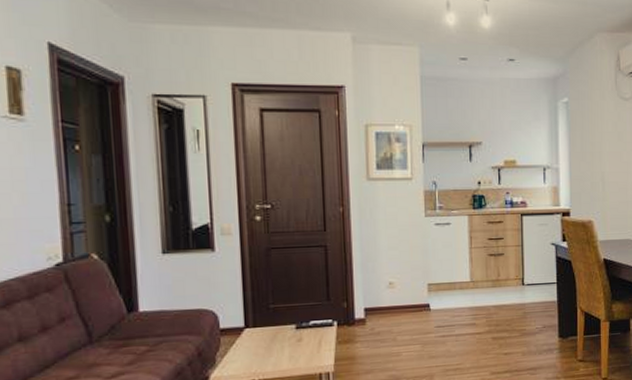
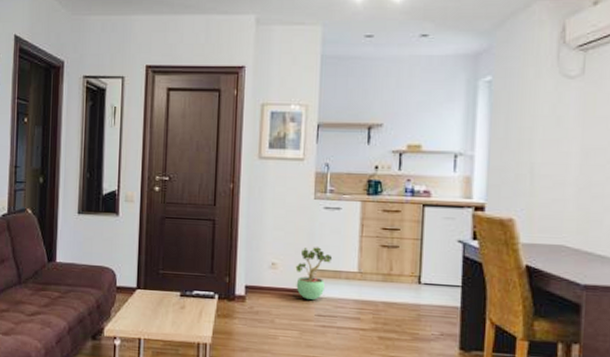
potted plant: none [412,262,447,314] -> present [295,247,333,301]

